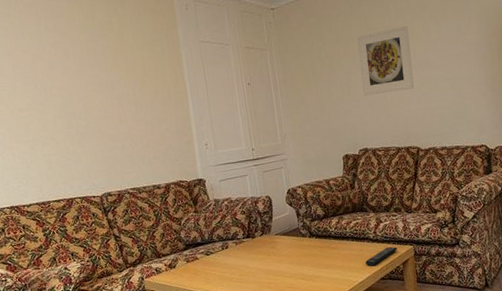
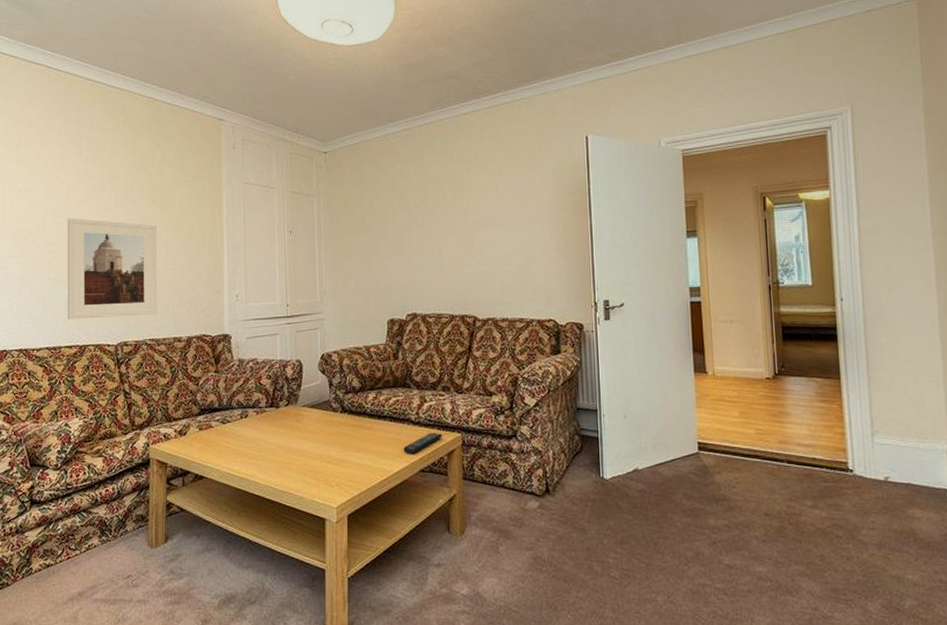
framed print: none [36,84,135,177] -> present [67,218,158,320]
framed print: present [357,25,414,96] -> none [415,178,475,253]

